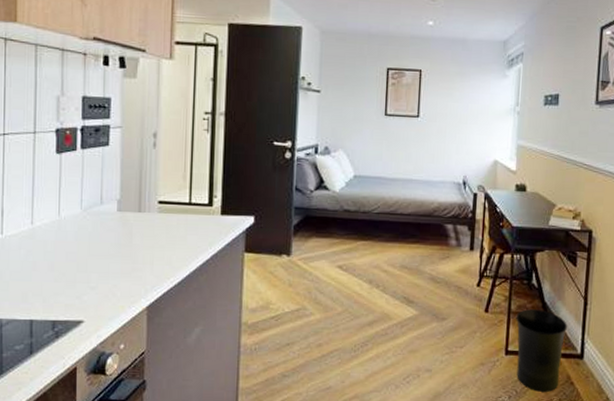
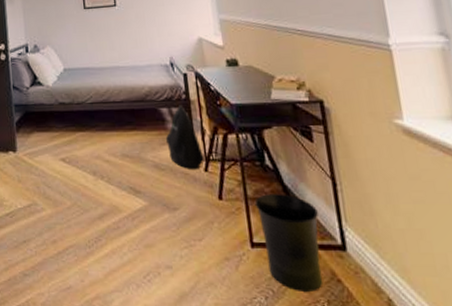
backpack: none [445,223,480,284] -> present [165,105,205,169]

